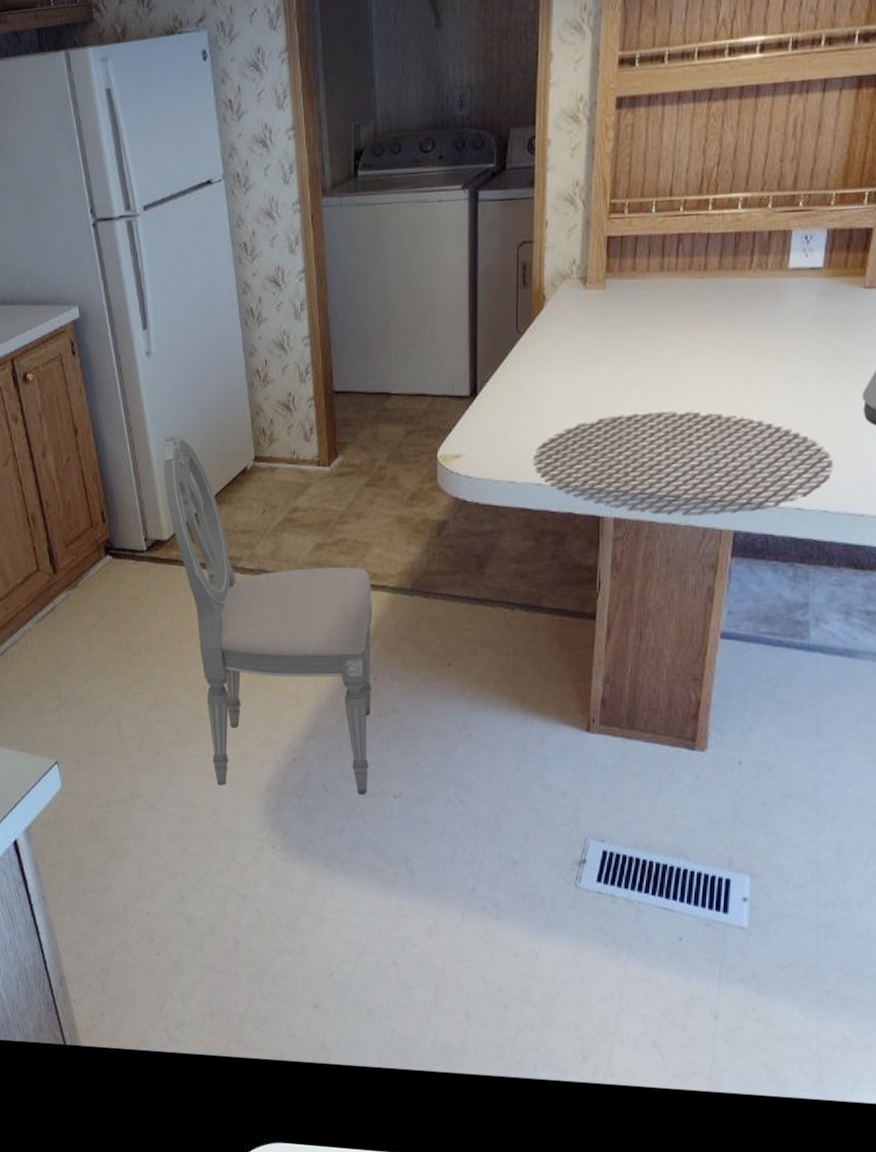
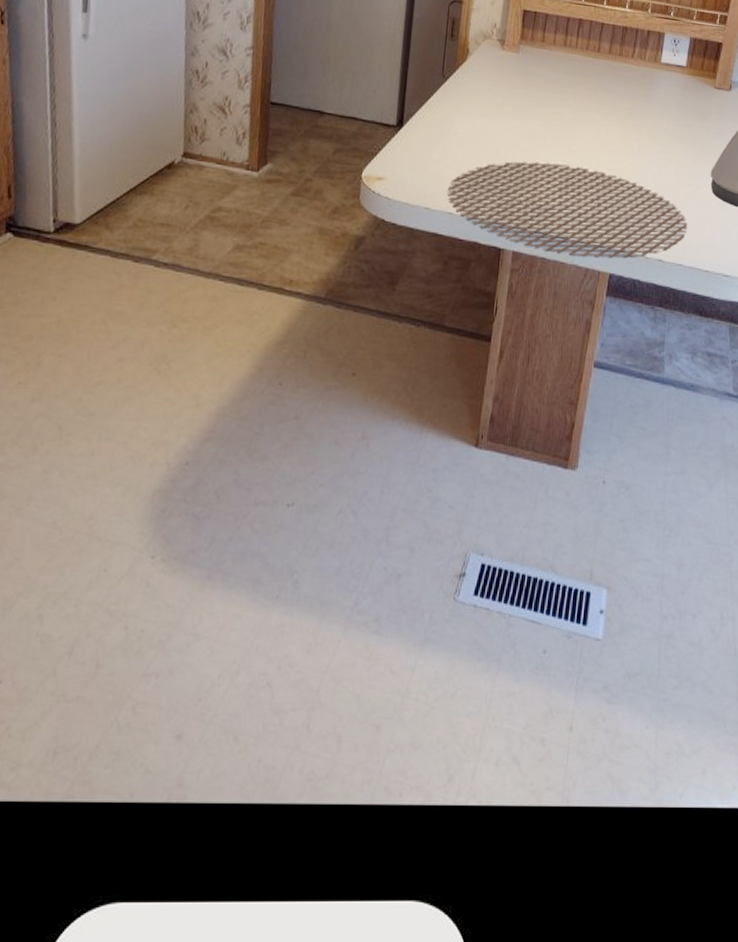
dining chair: present [164,434,372,795] -> none [83,119,287,503]

